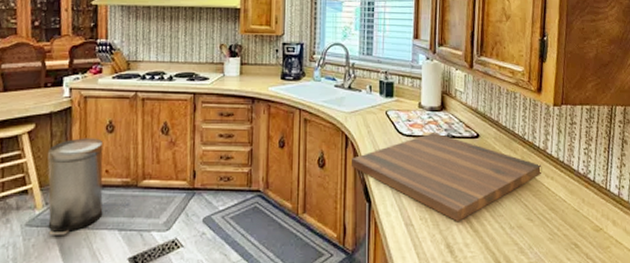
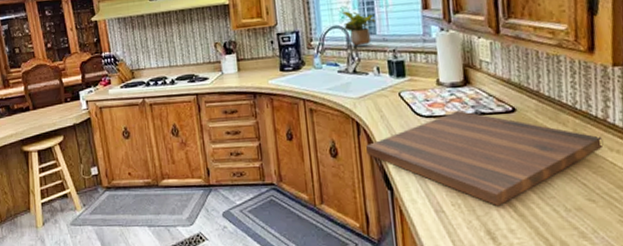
pedal bin: present [47,138,104,235] -> none [77,144,132,232]
potted plant: none [342,31,373,64] -> present [341,11,375,46]

